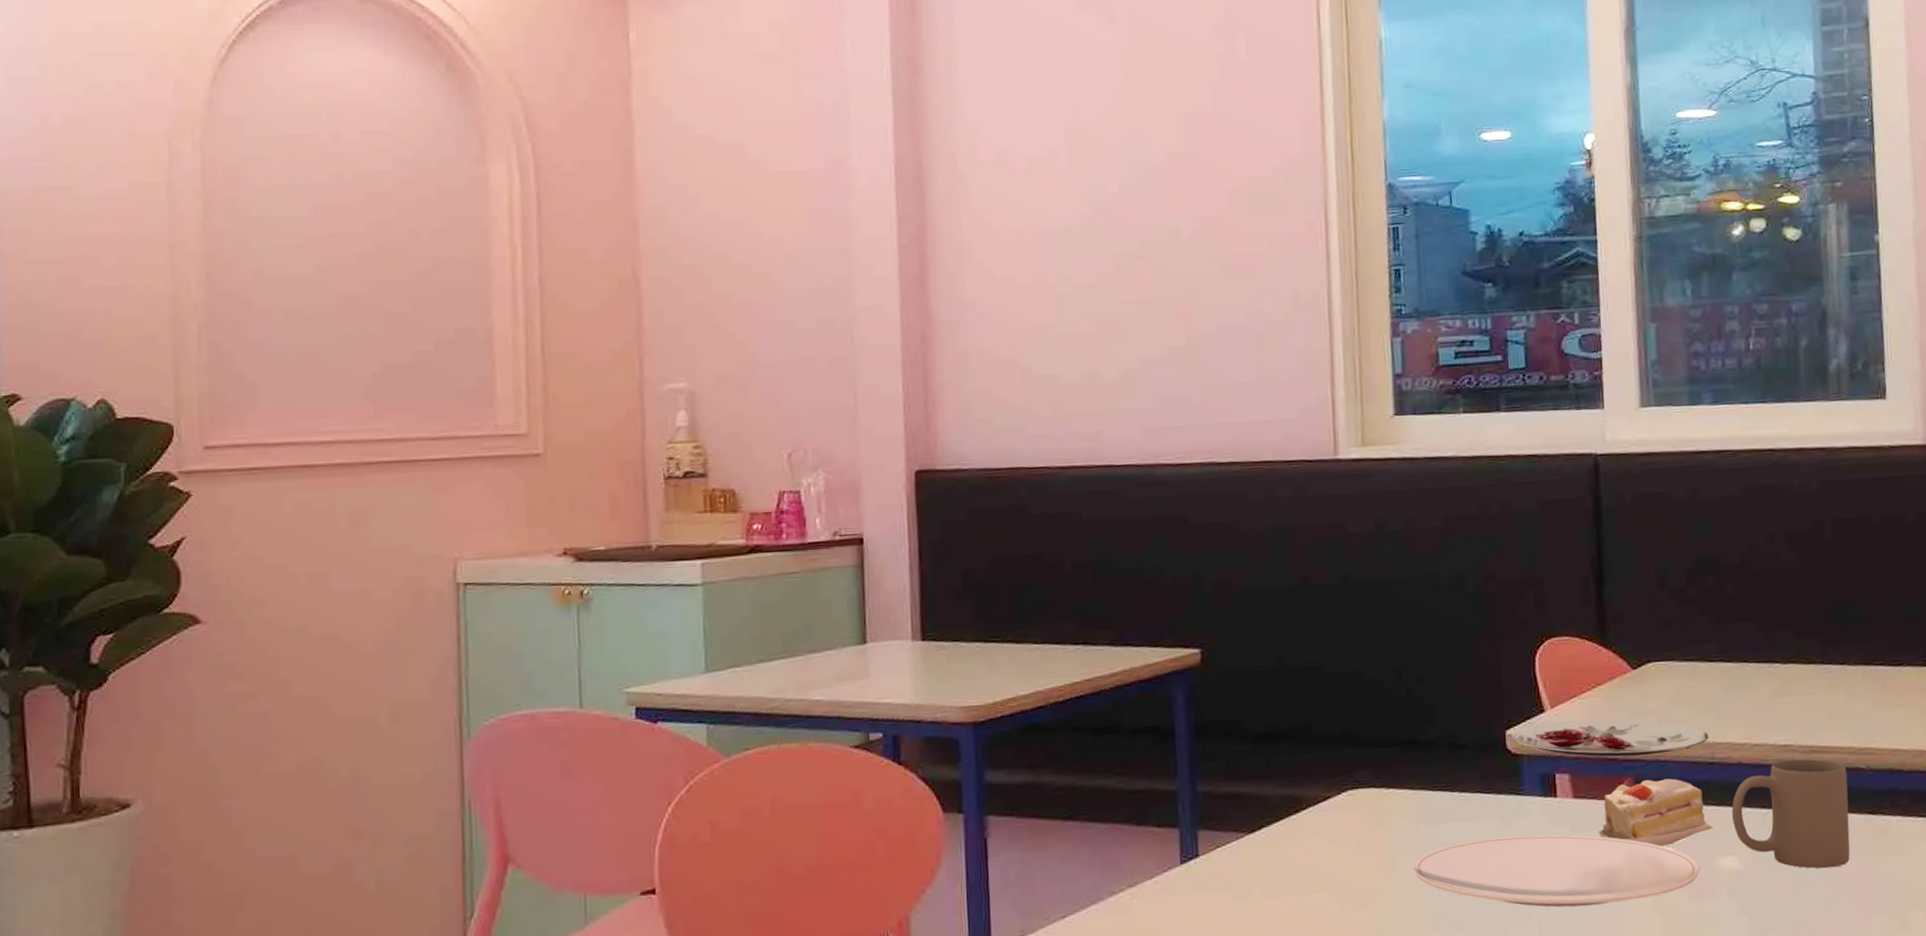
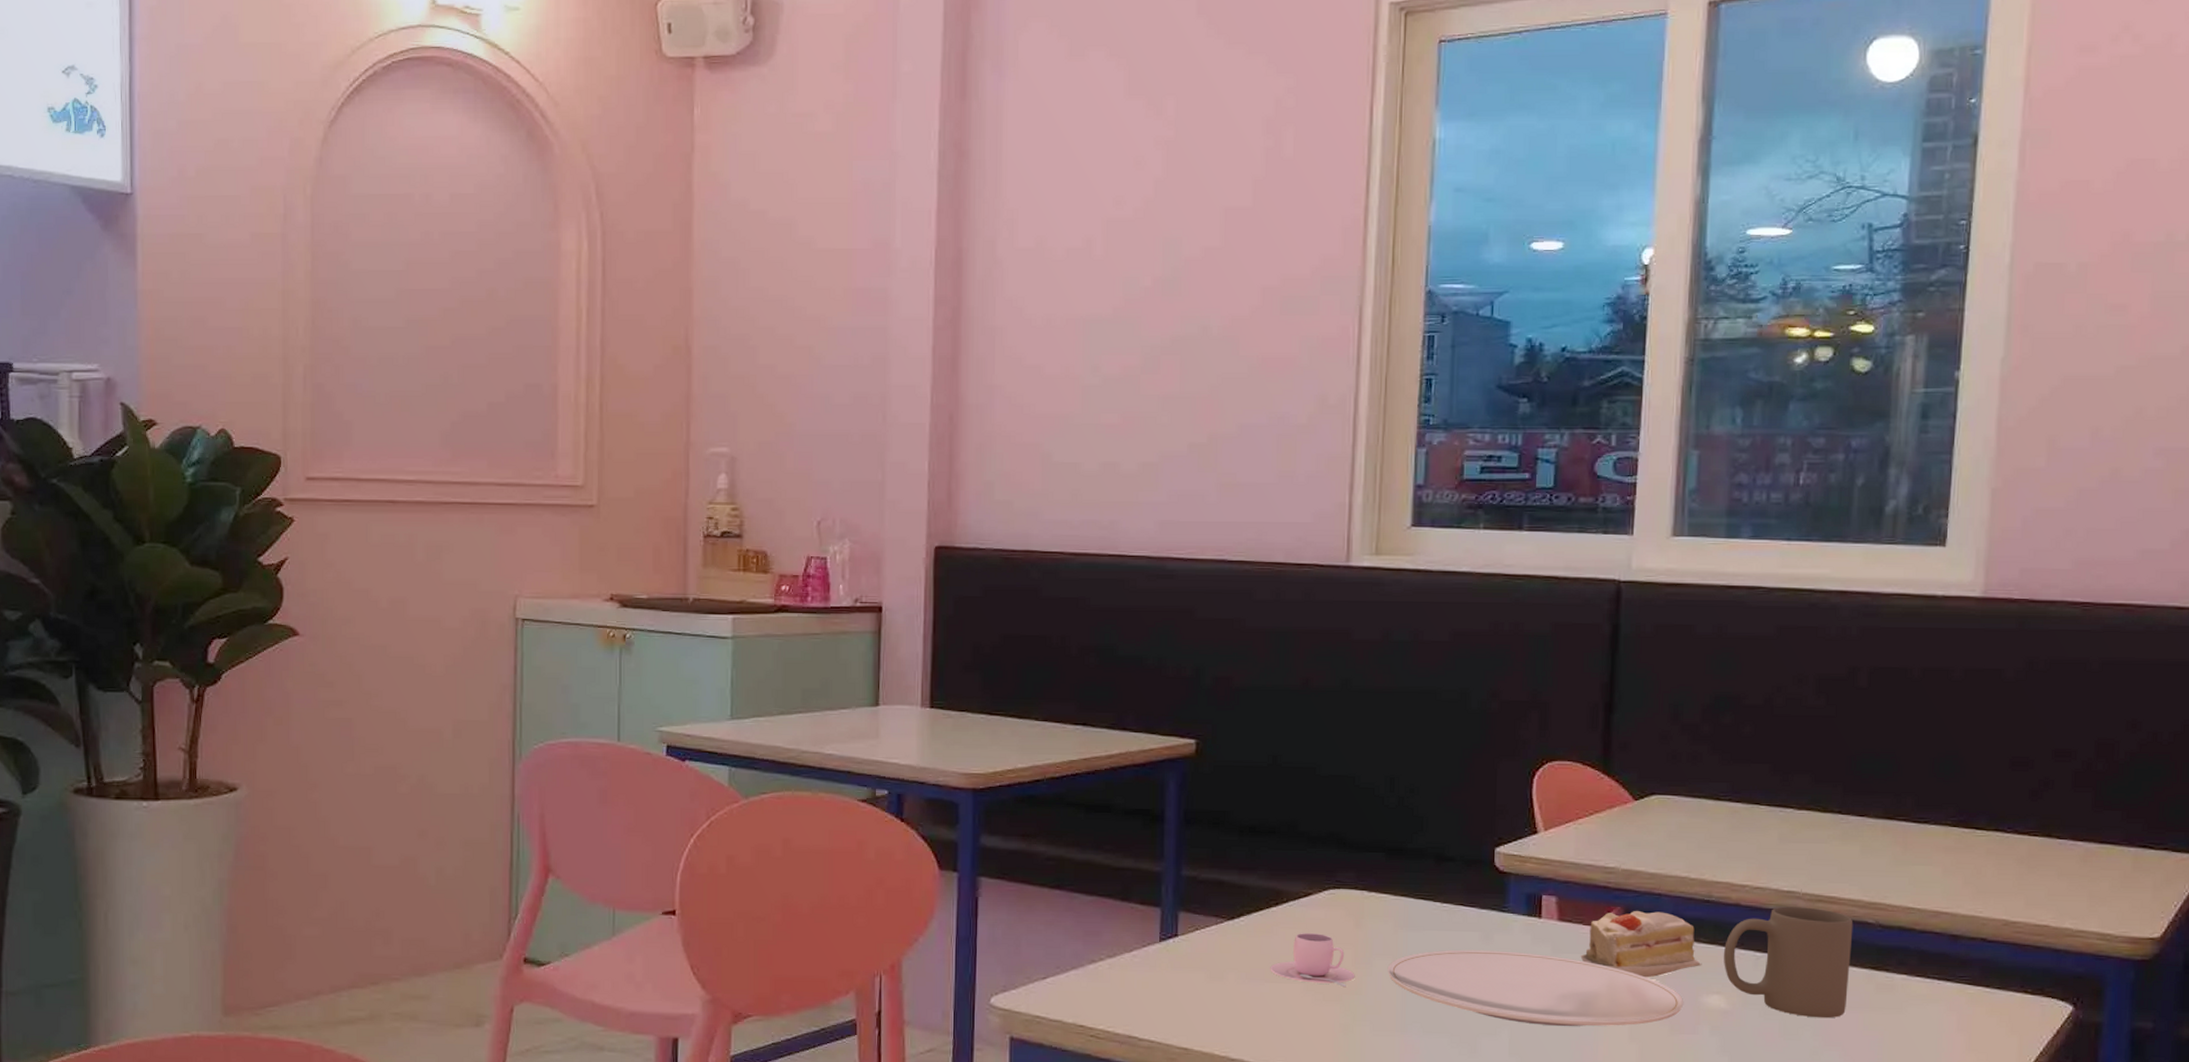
teacup: none [1295,837,1382,891] -> present [1270,933,1355,988]
plate: present [1512,719,1709,757] -> none [1501,844,1708,886]

